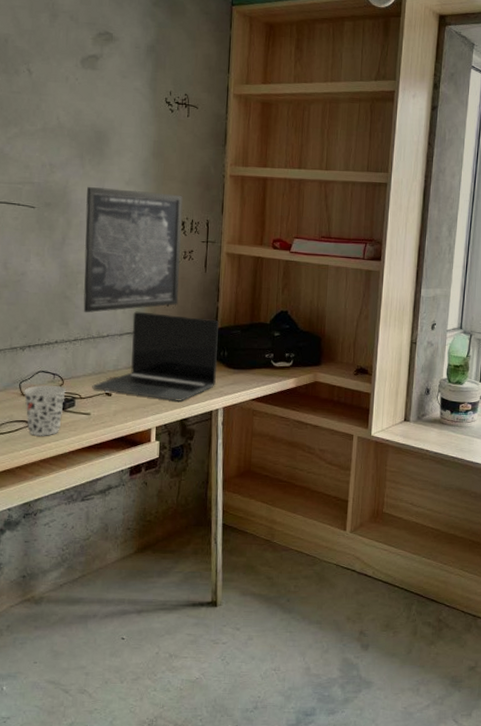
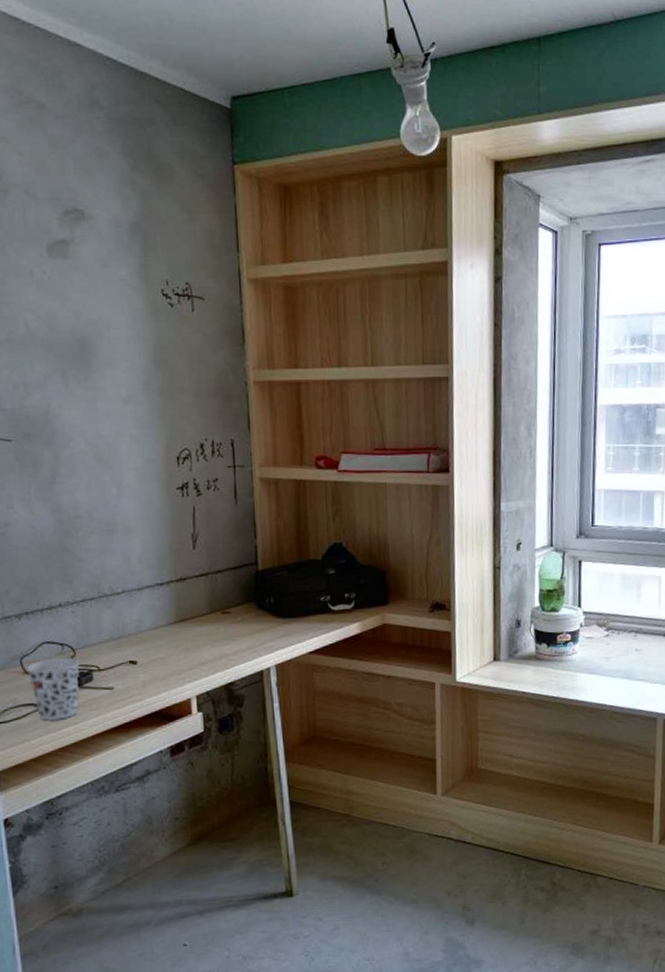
wall art: present [83,187,183,313] -> none [75,408,207,567]
laptop: present [92,311,219,402] -> none [111,558,263,663]

